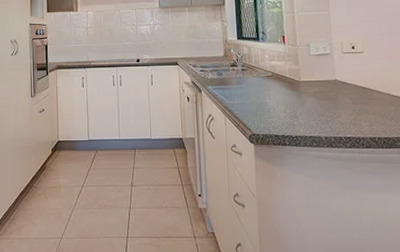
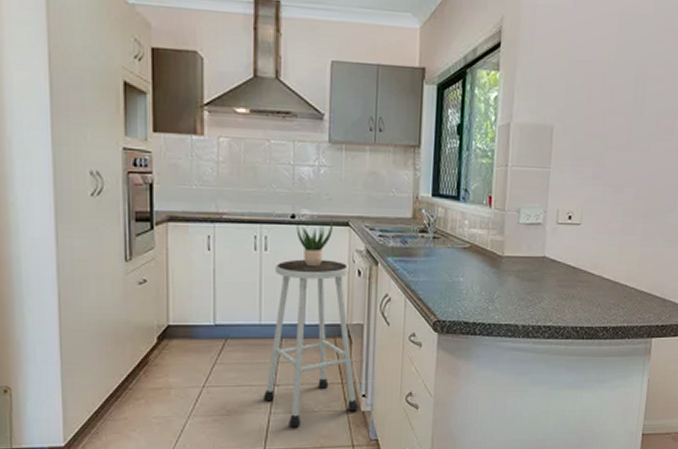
stool: none [125,90,197,220] -> present [264,259,359,428]
potted plant: none [141,60,166,96] -> present [296,218,333,267]

